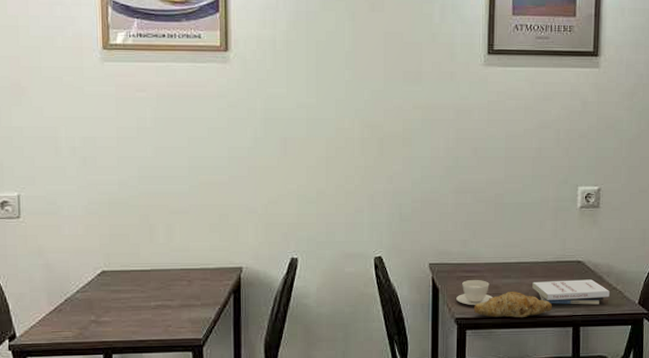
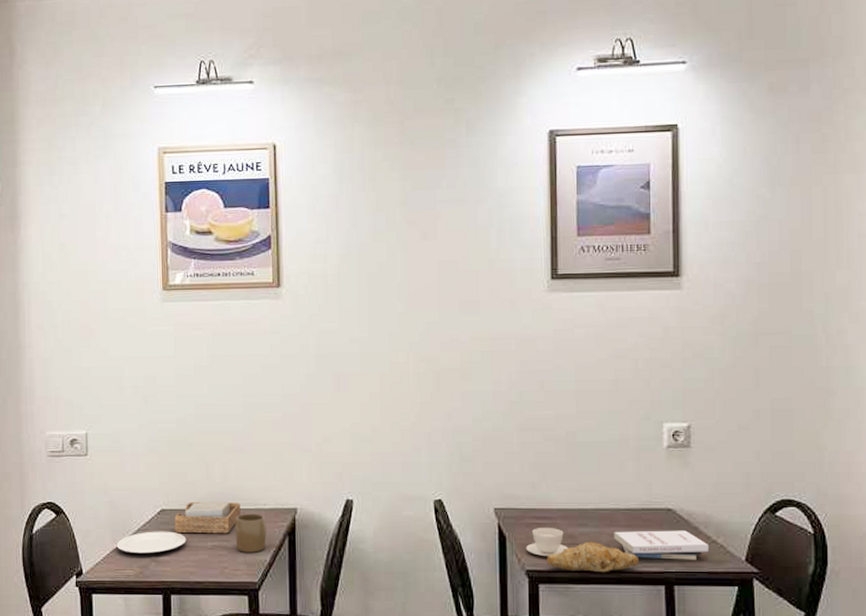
plate: none [53,292,129,316] -> present [116,531,186,555]
napkin holder: none [116,262,185,294] -> present [174,501,241,534]
mug: none [179,273,212,311] -> present [235,513,267,553]

